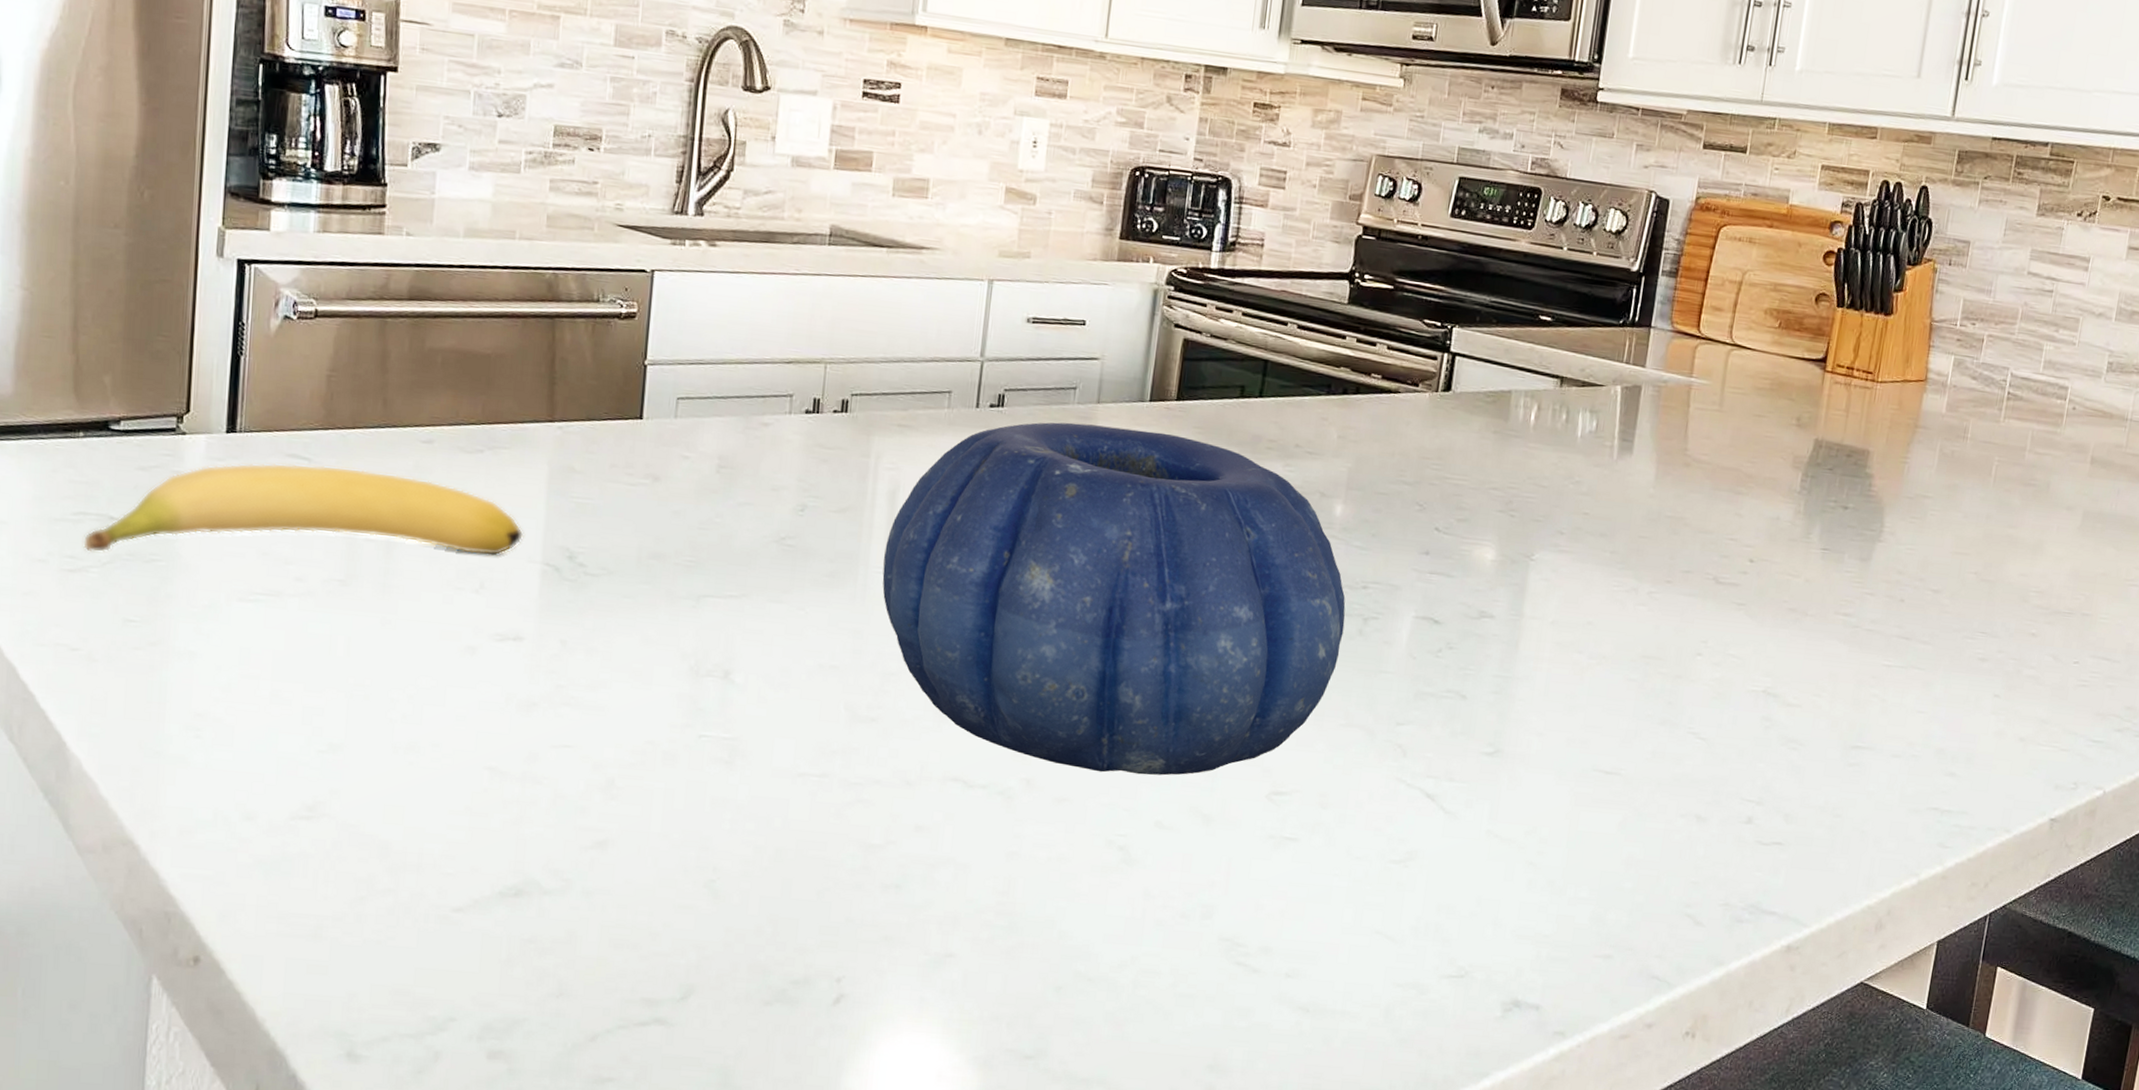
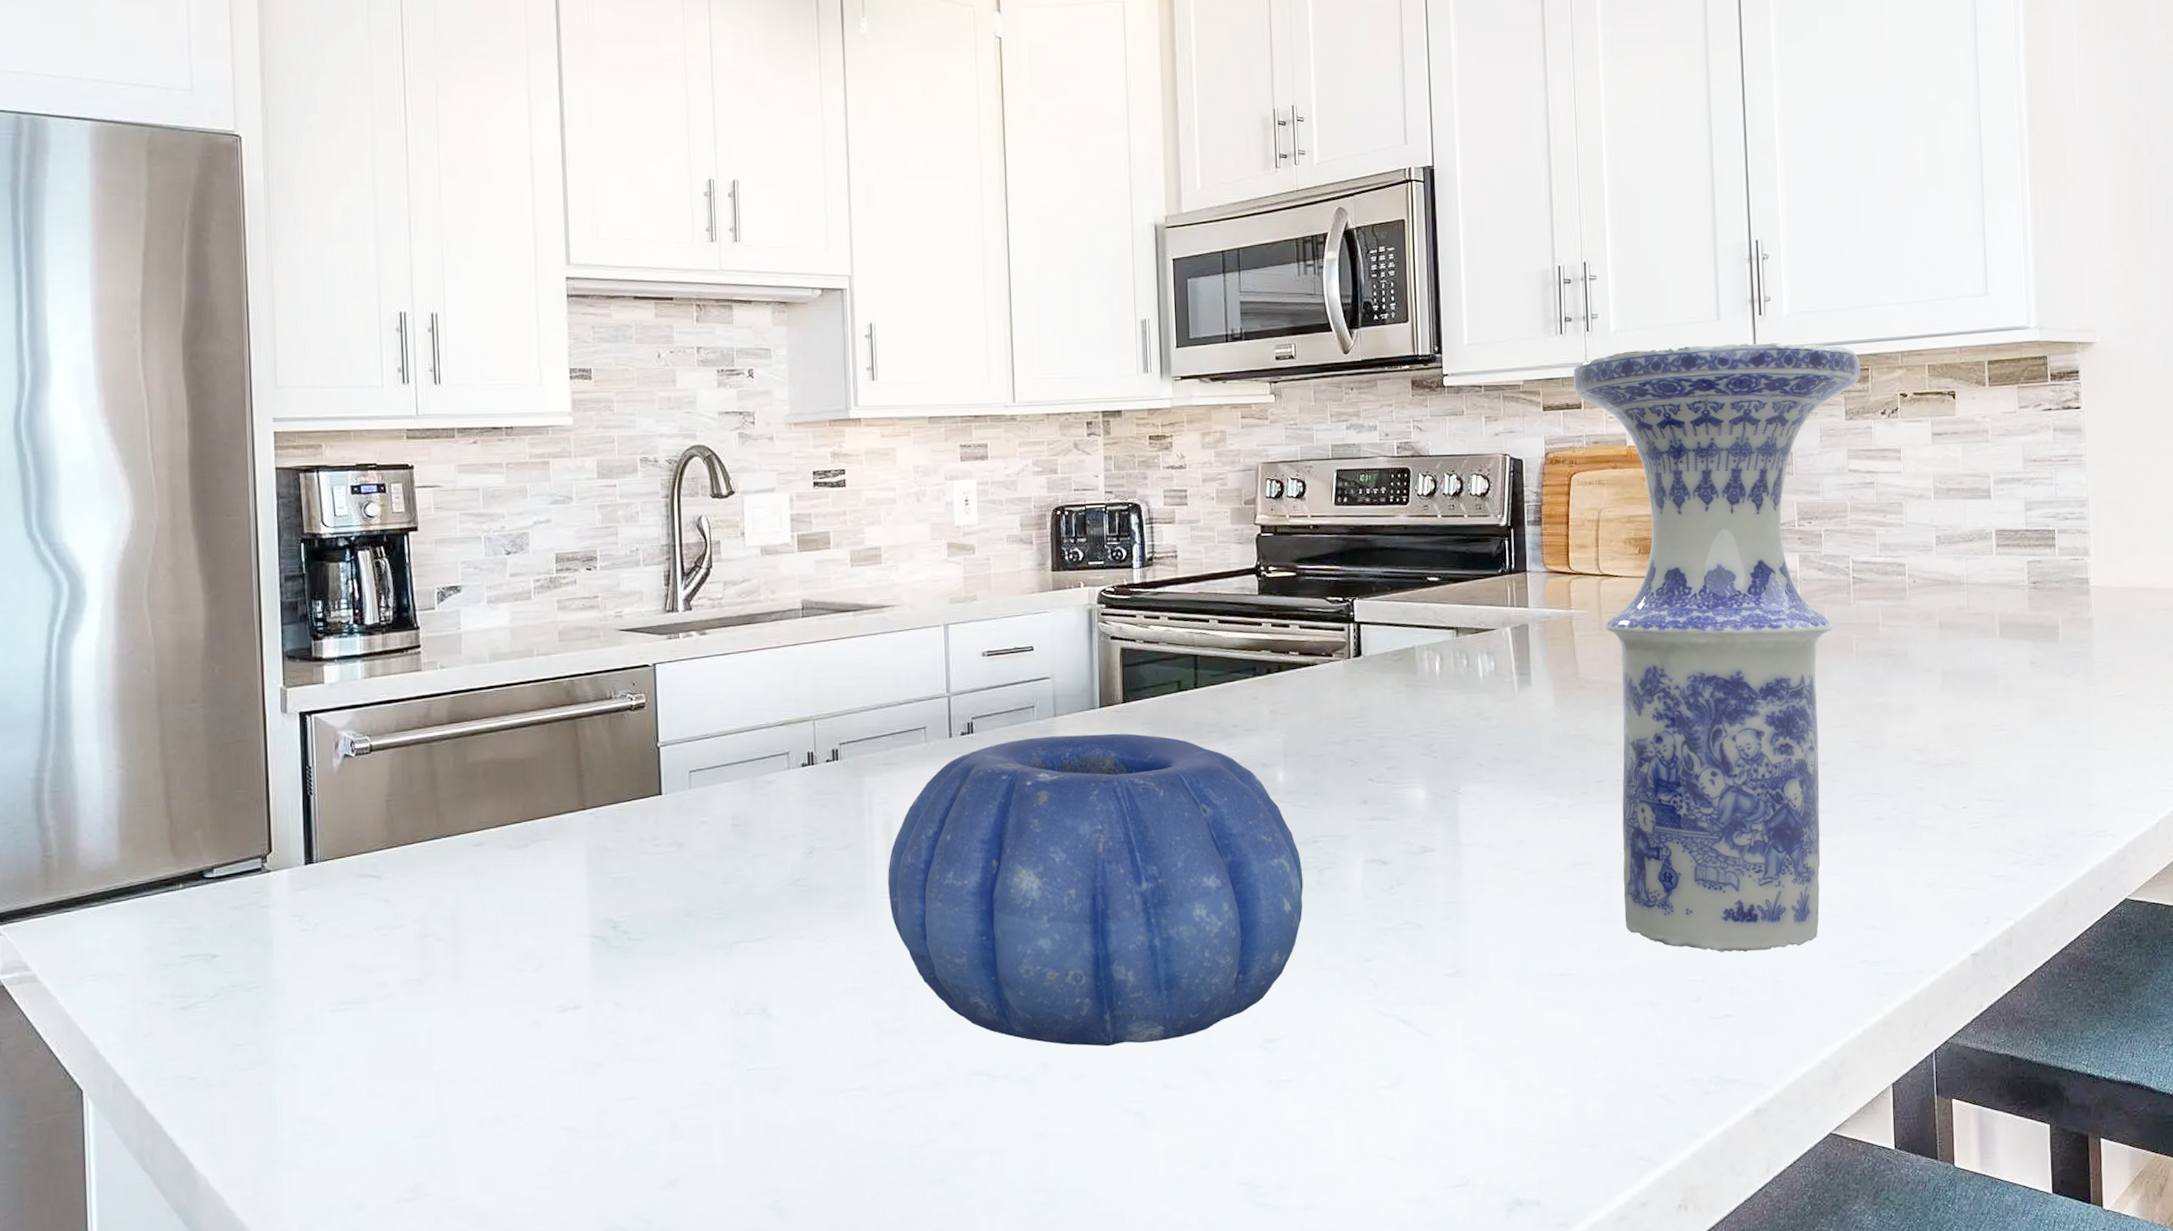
banana: present [82,463,524,556] -> none [190,877,572,989]
vase: none [1686,96,2066,782] -> present [1573,343,1861,953]

